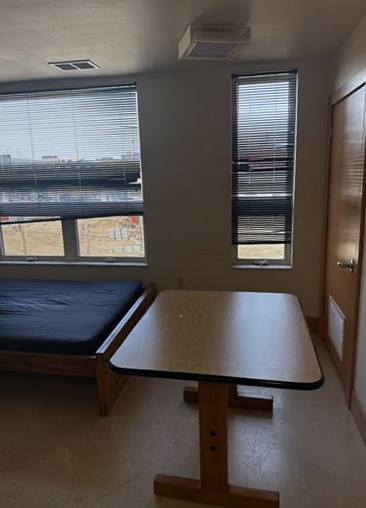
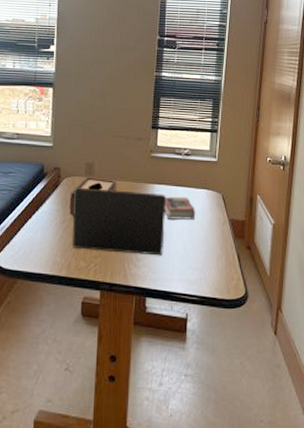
tissue box: none [166,289,205,322] -> present [69,177,116,215]
laptop: none [169,298,249,351] -> present [72,187,167,256]
book: none [247,300,275,320] -> present [164,196,196,220]

